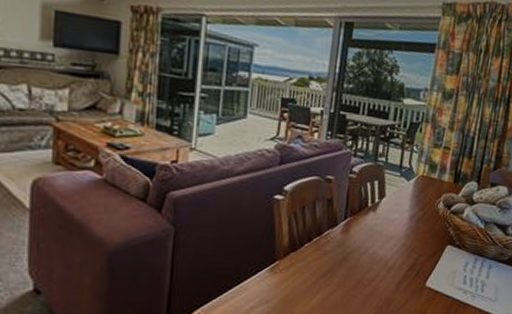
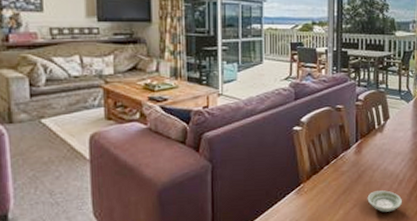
saucer: none [350,277,389,301] -> present [367,190,402,212]

